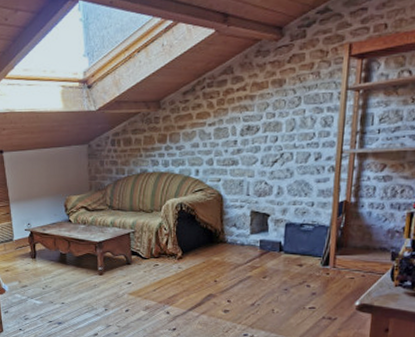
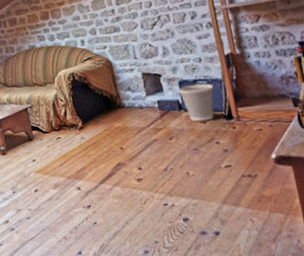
wastebasket: none [283,229,319,265] -> present [178,84,214,122]

